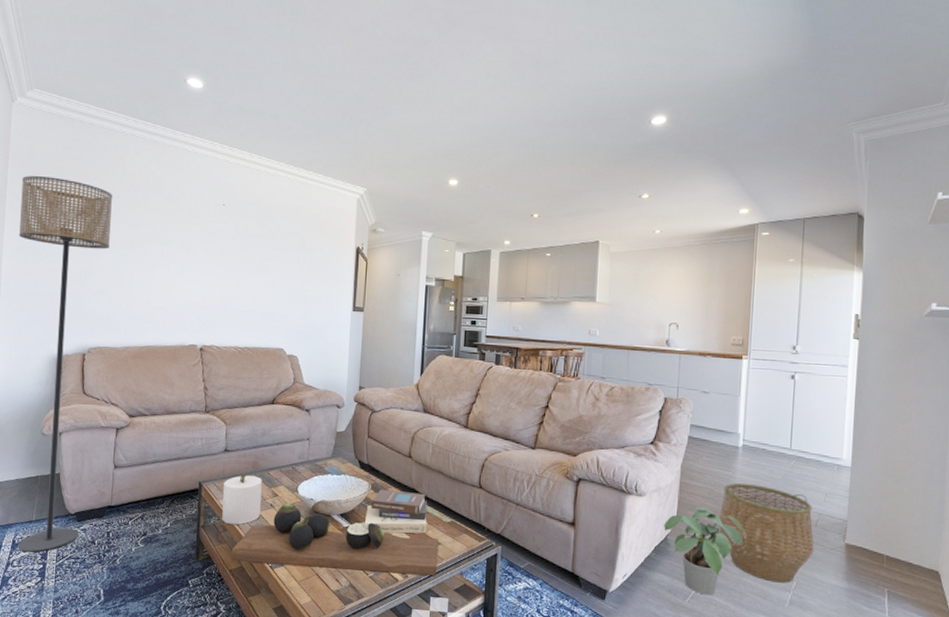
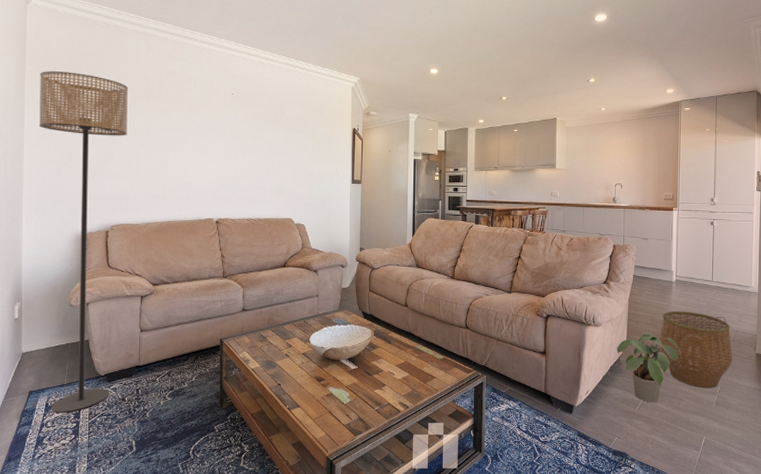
candle: present [222,472,262,525] -> none [243,328,277,375]
decorative tray: present [231,503,439,576] -> none [252,352,434,406]
books: present [365,489,427,534] -> none [370,334,423,372]

